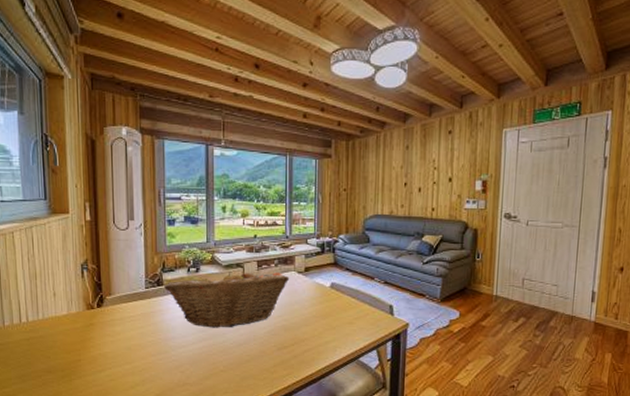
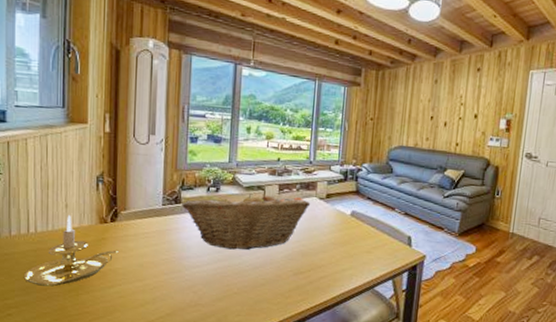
candle holder: none [19,303,107,373] -> present [24,215,119,286]

